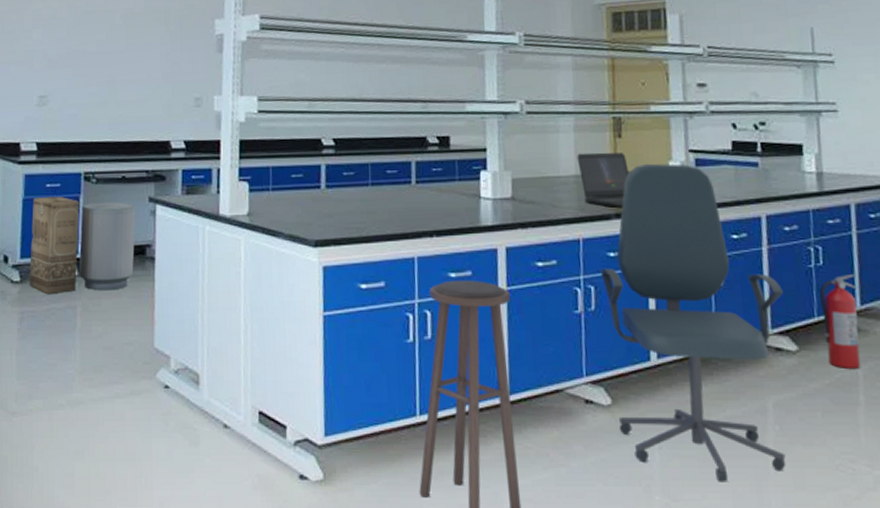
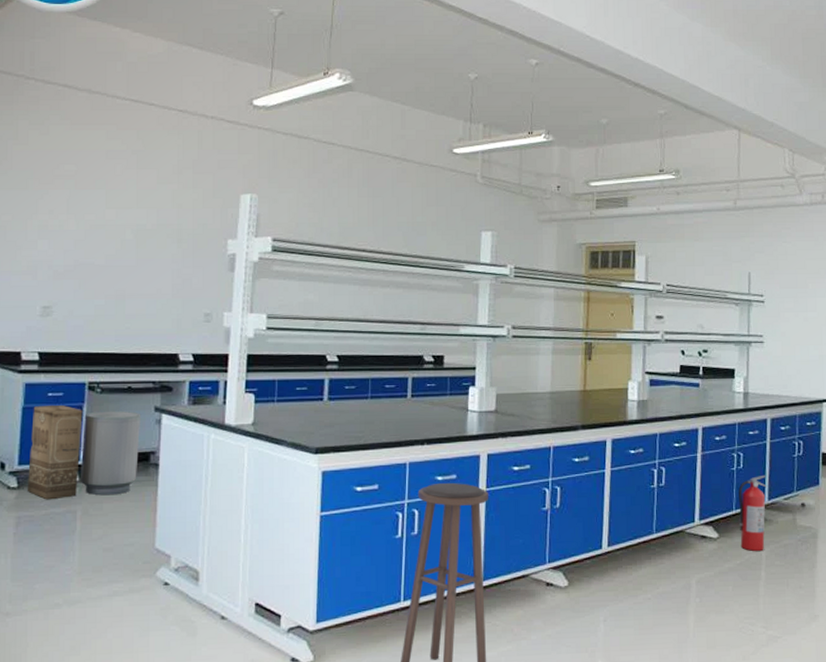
laptop computer: present [577,152,629,209] -> none [553,372,595,421]
office chair: present [600,163,787,481] -> none [566,382,711,645]

